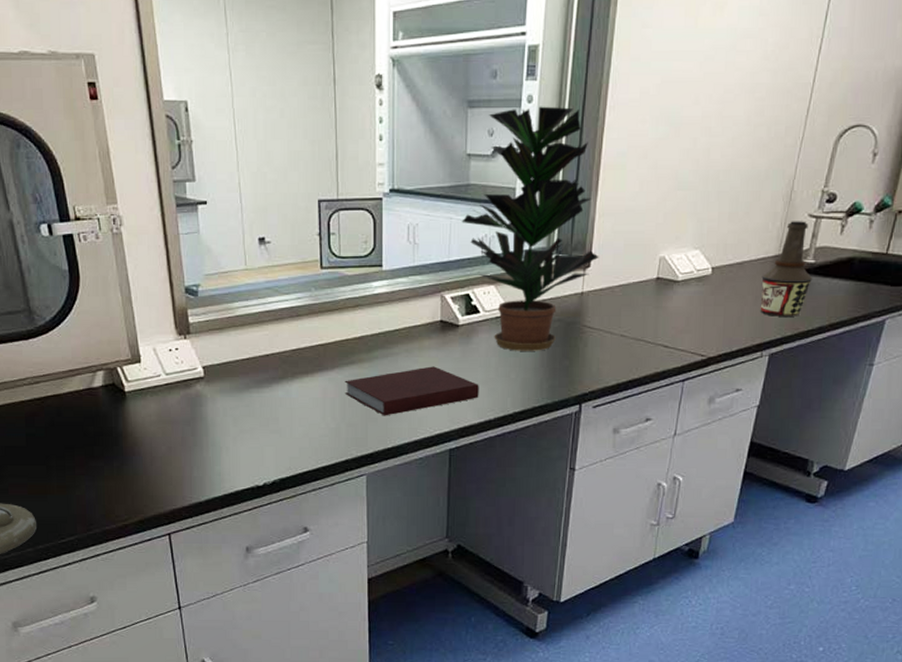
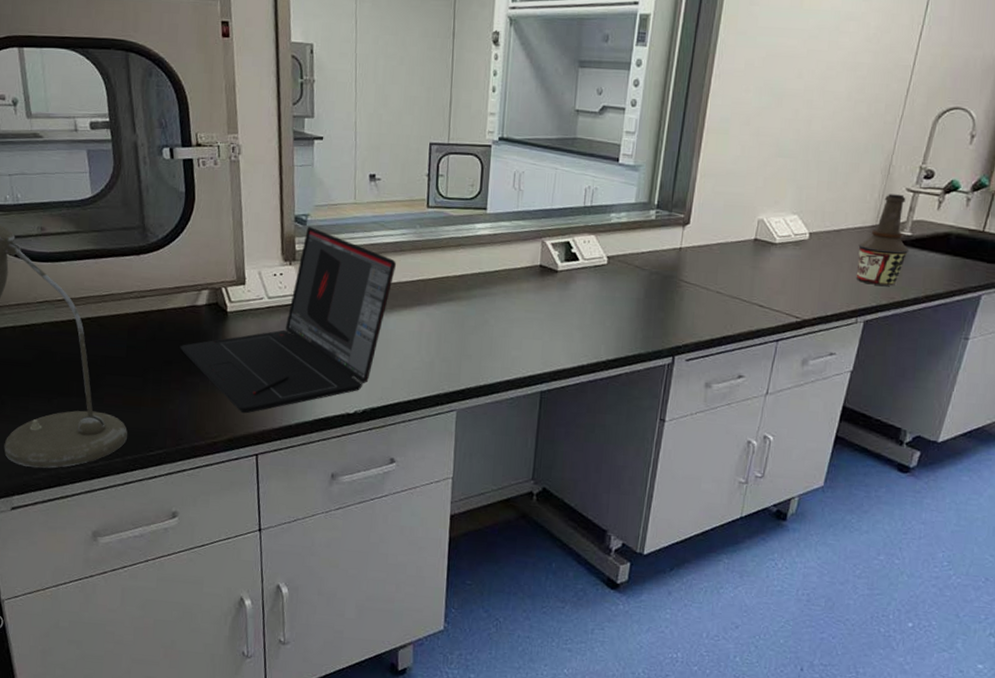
laptop: none [80,298,293,494] -> present [180,227,396,414]
notebook: present [344,366,479,416] -> none [441,308,574,354]
potted plant: present [462,106,599,351] -> none [566,70,699,302]

